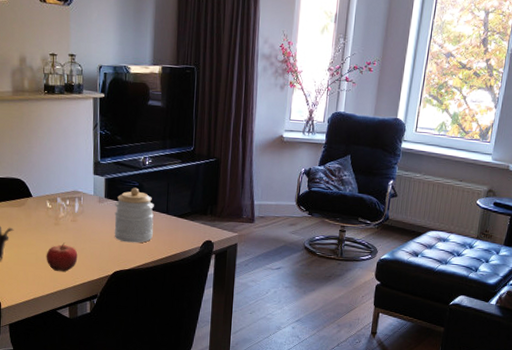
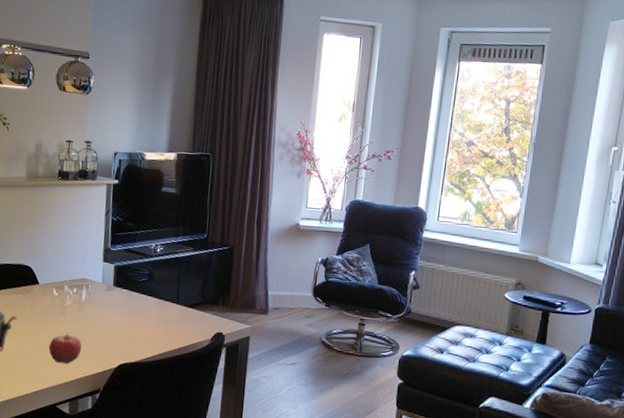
jar: present [114,187,154,243] -> none [121,275,164,334]

